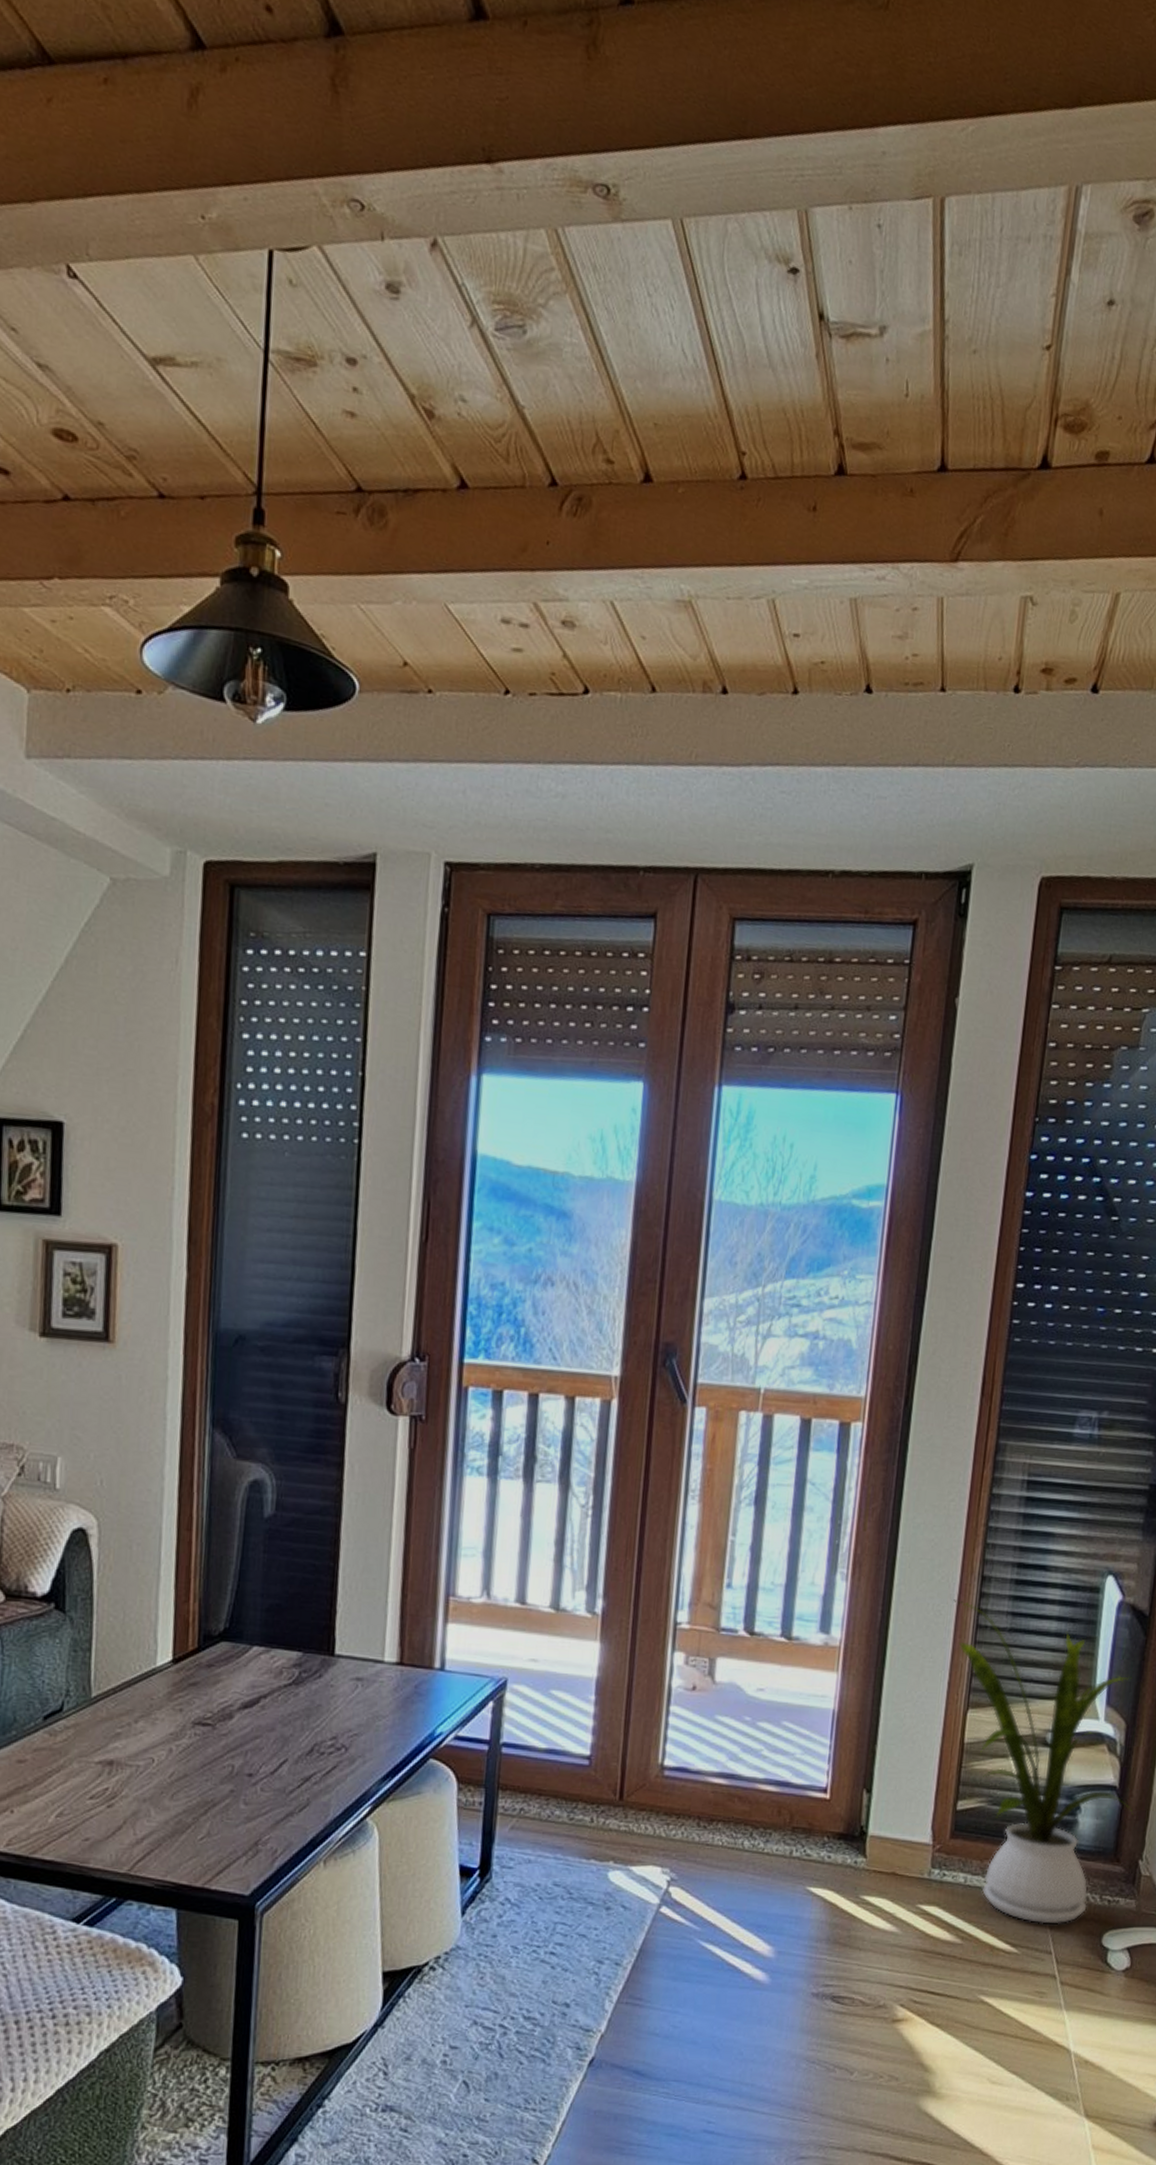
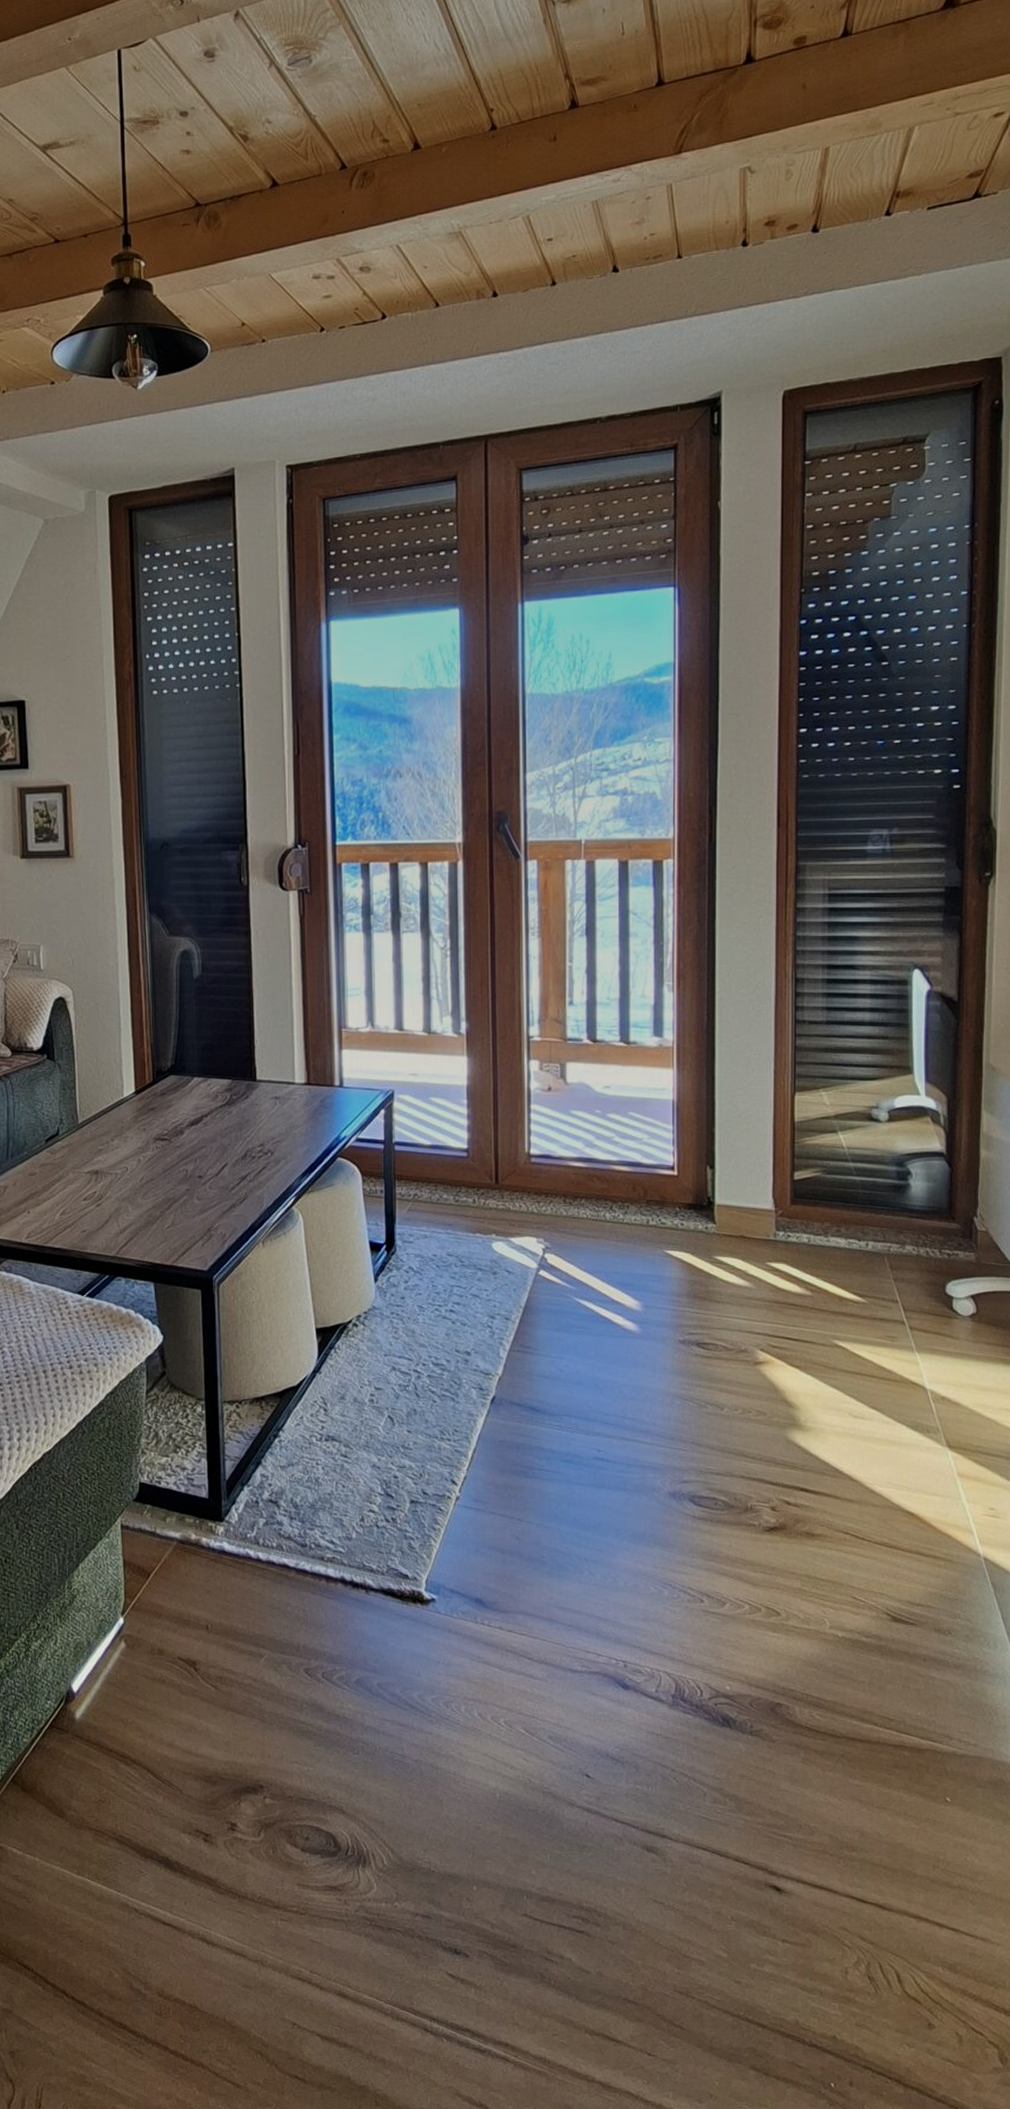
house plant: present [953,1599,1134,1924] -> none [771,1000,964,1276]

